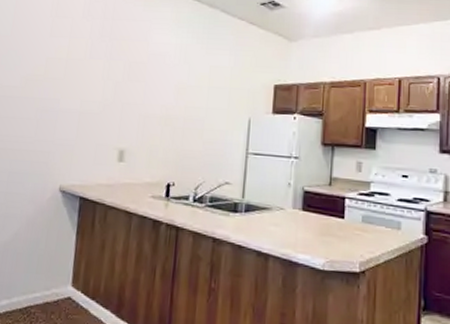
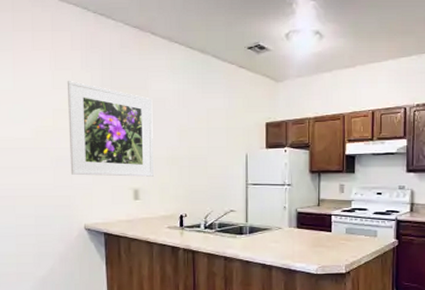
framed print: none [54,29,152,137] -> present [67,81,154,177]

